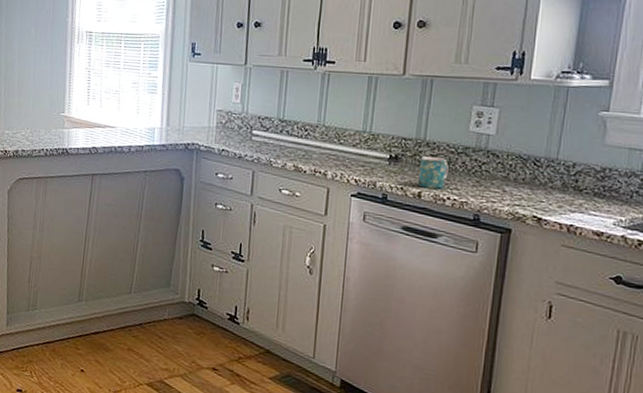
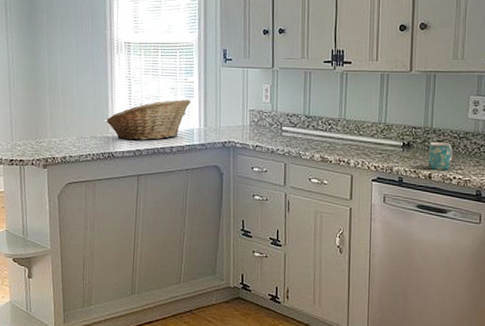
fruit basket: none [62,95,153,138] -> present [106,99,191,141]

